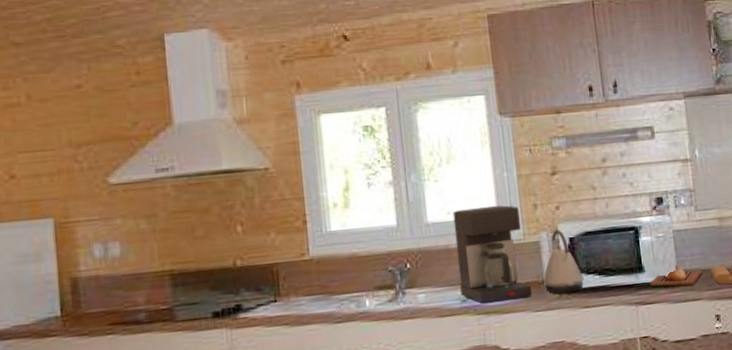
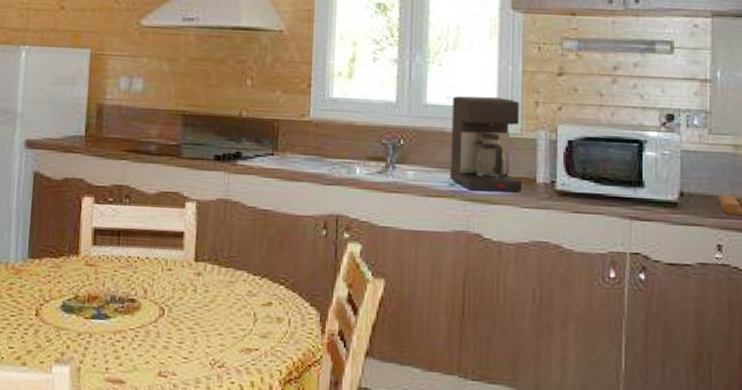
kettle: present [543,230,584,295] -> none [535,131,578,196]
bread loaf: present [649,264,703,289] -> none [647,185,708,211]

